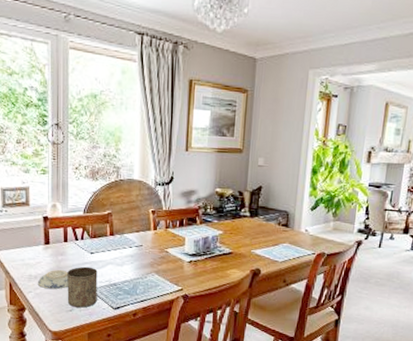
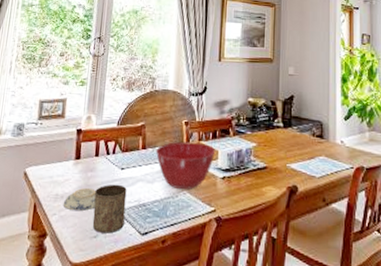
mixing bowl: none [123,229,183,272] -> present [155,141,216,190]

